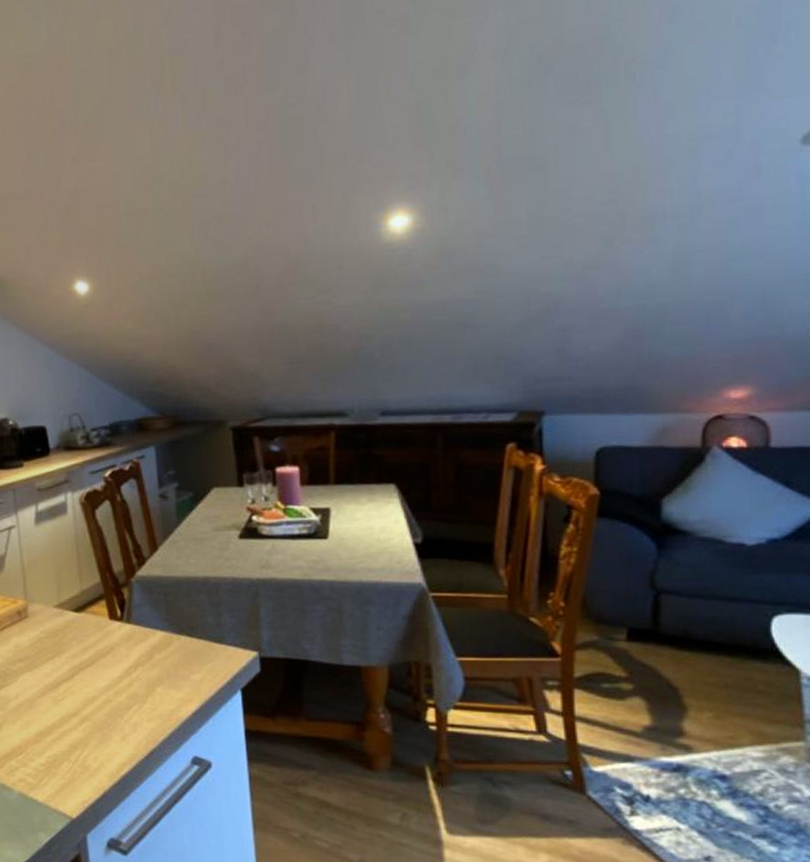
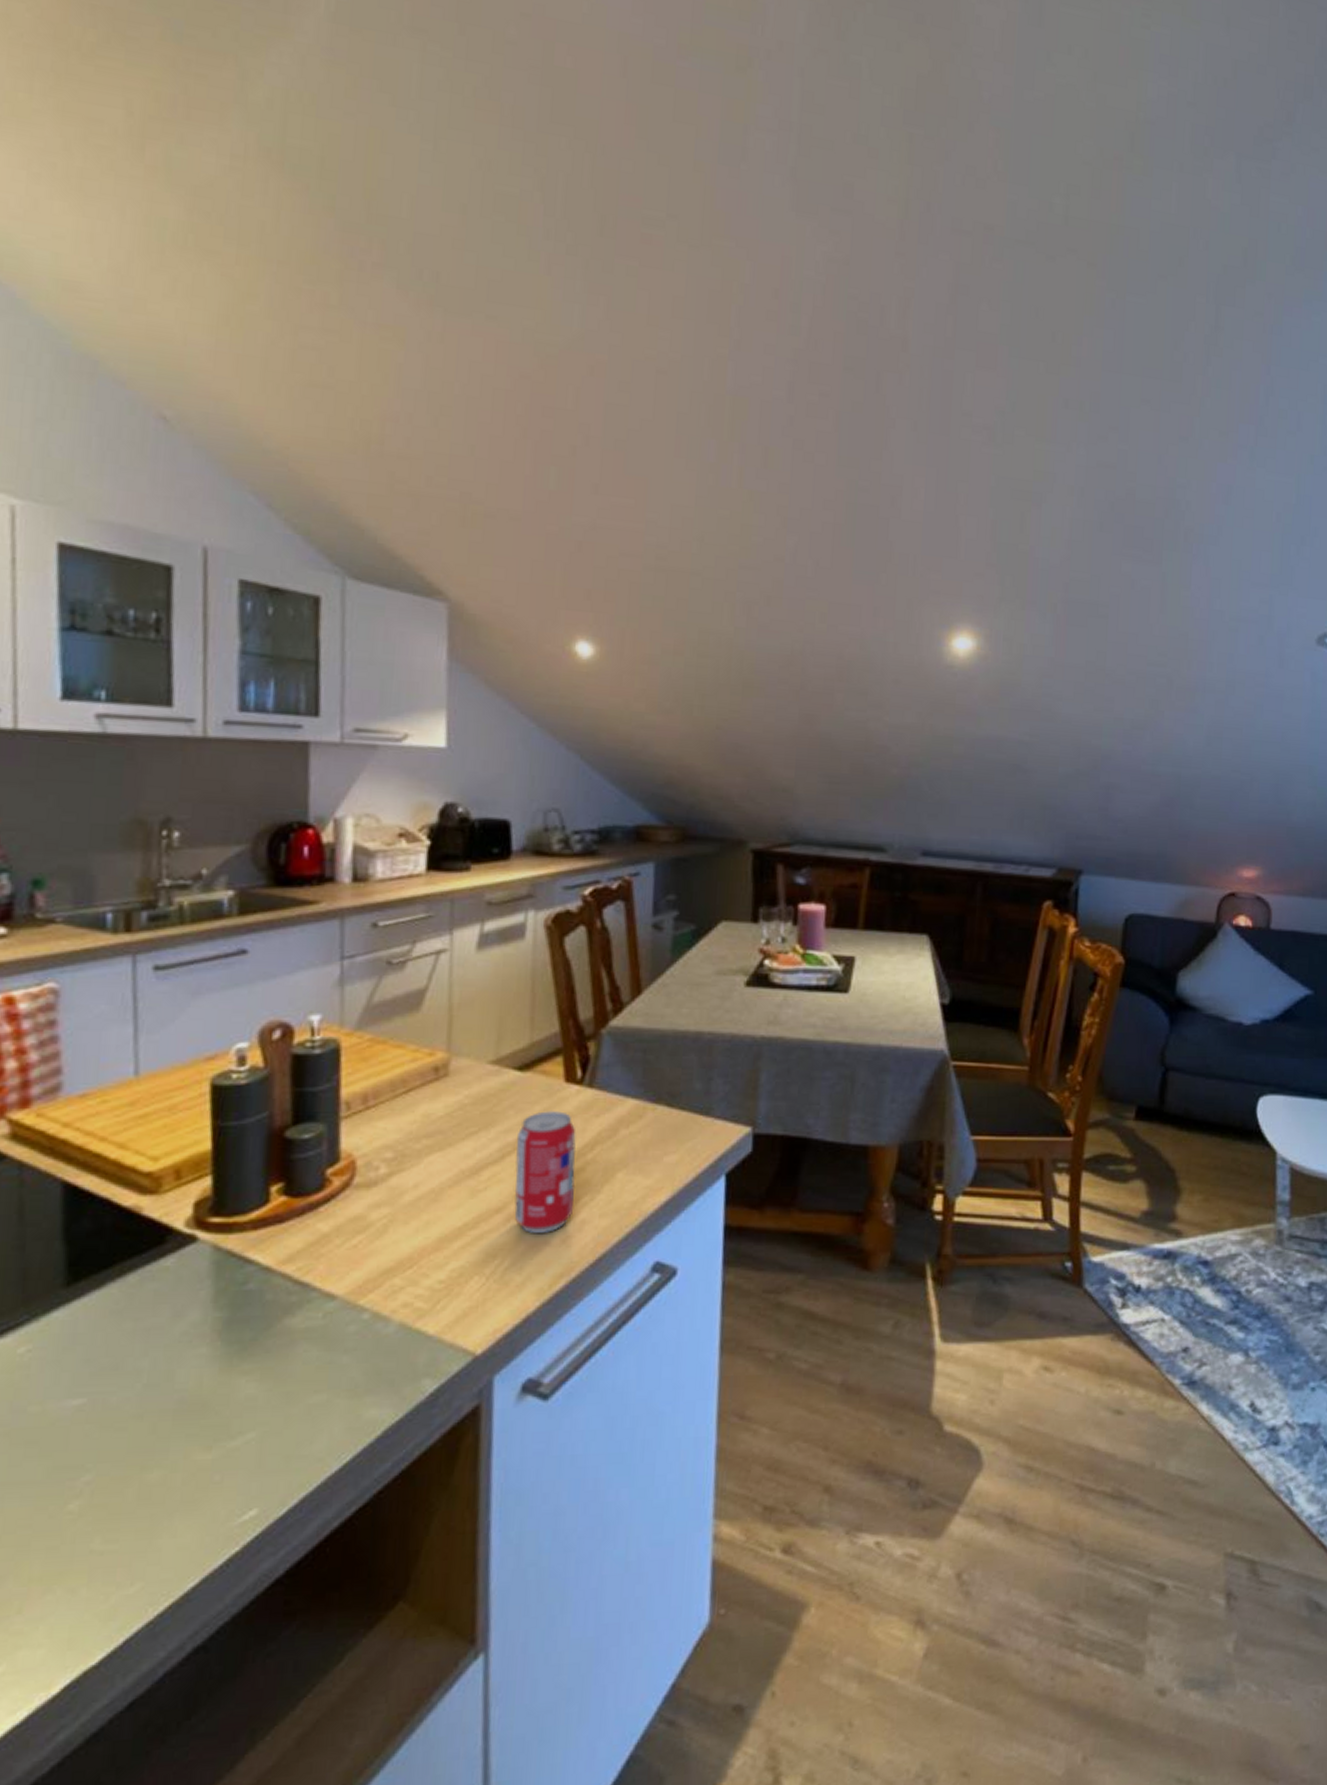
beverage can: none [81,641,127,732] -> present [514,1111,577,1233]

